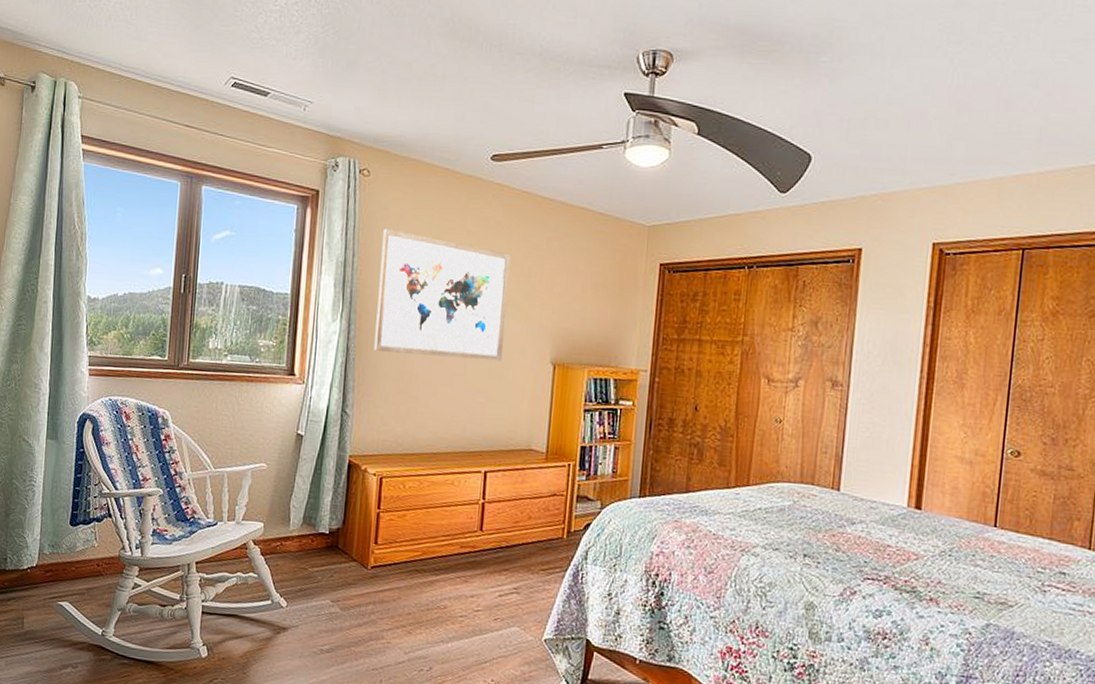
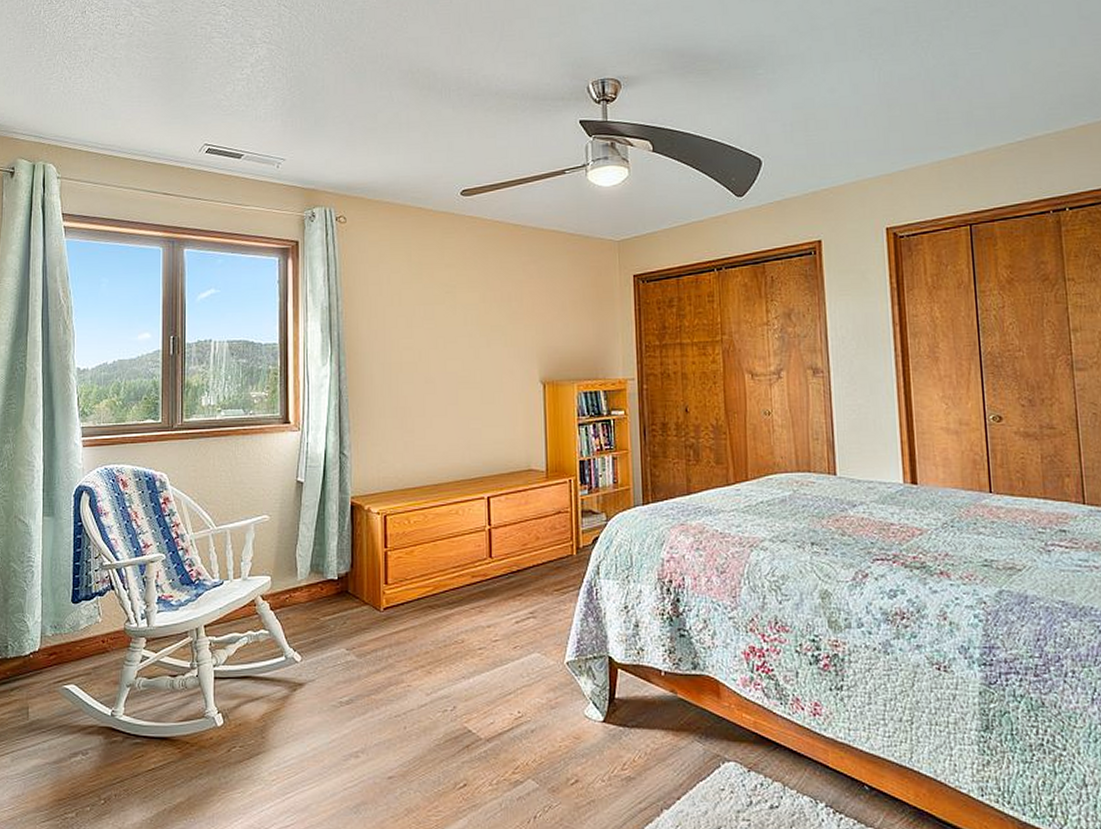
wall art: present [374,229,510,361] -> none [365,270,493,389]

